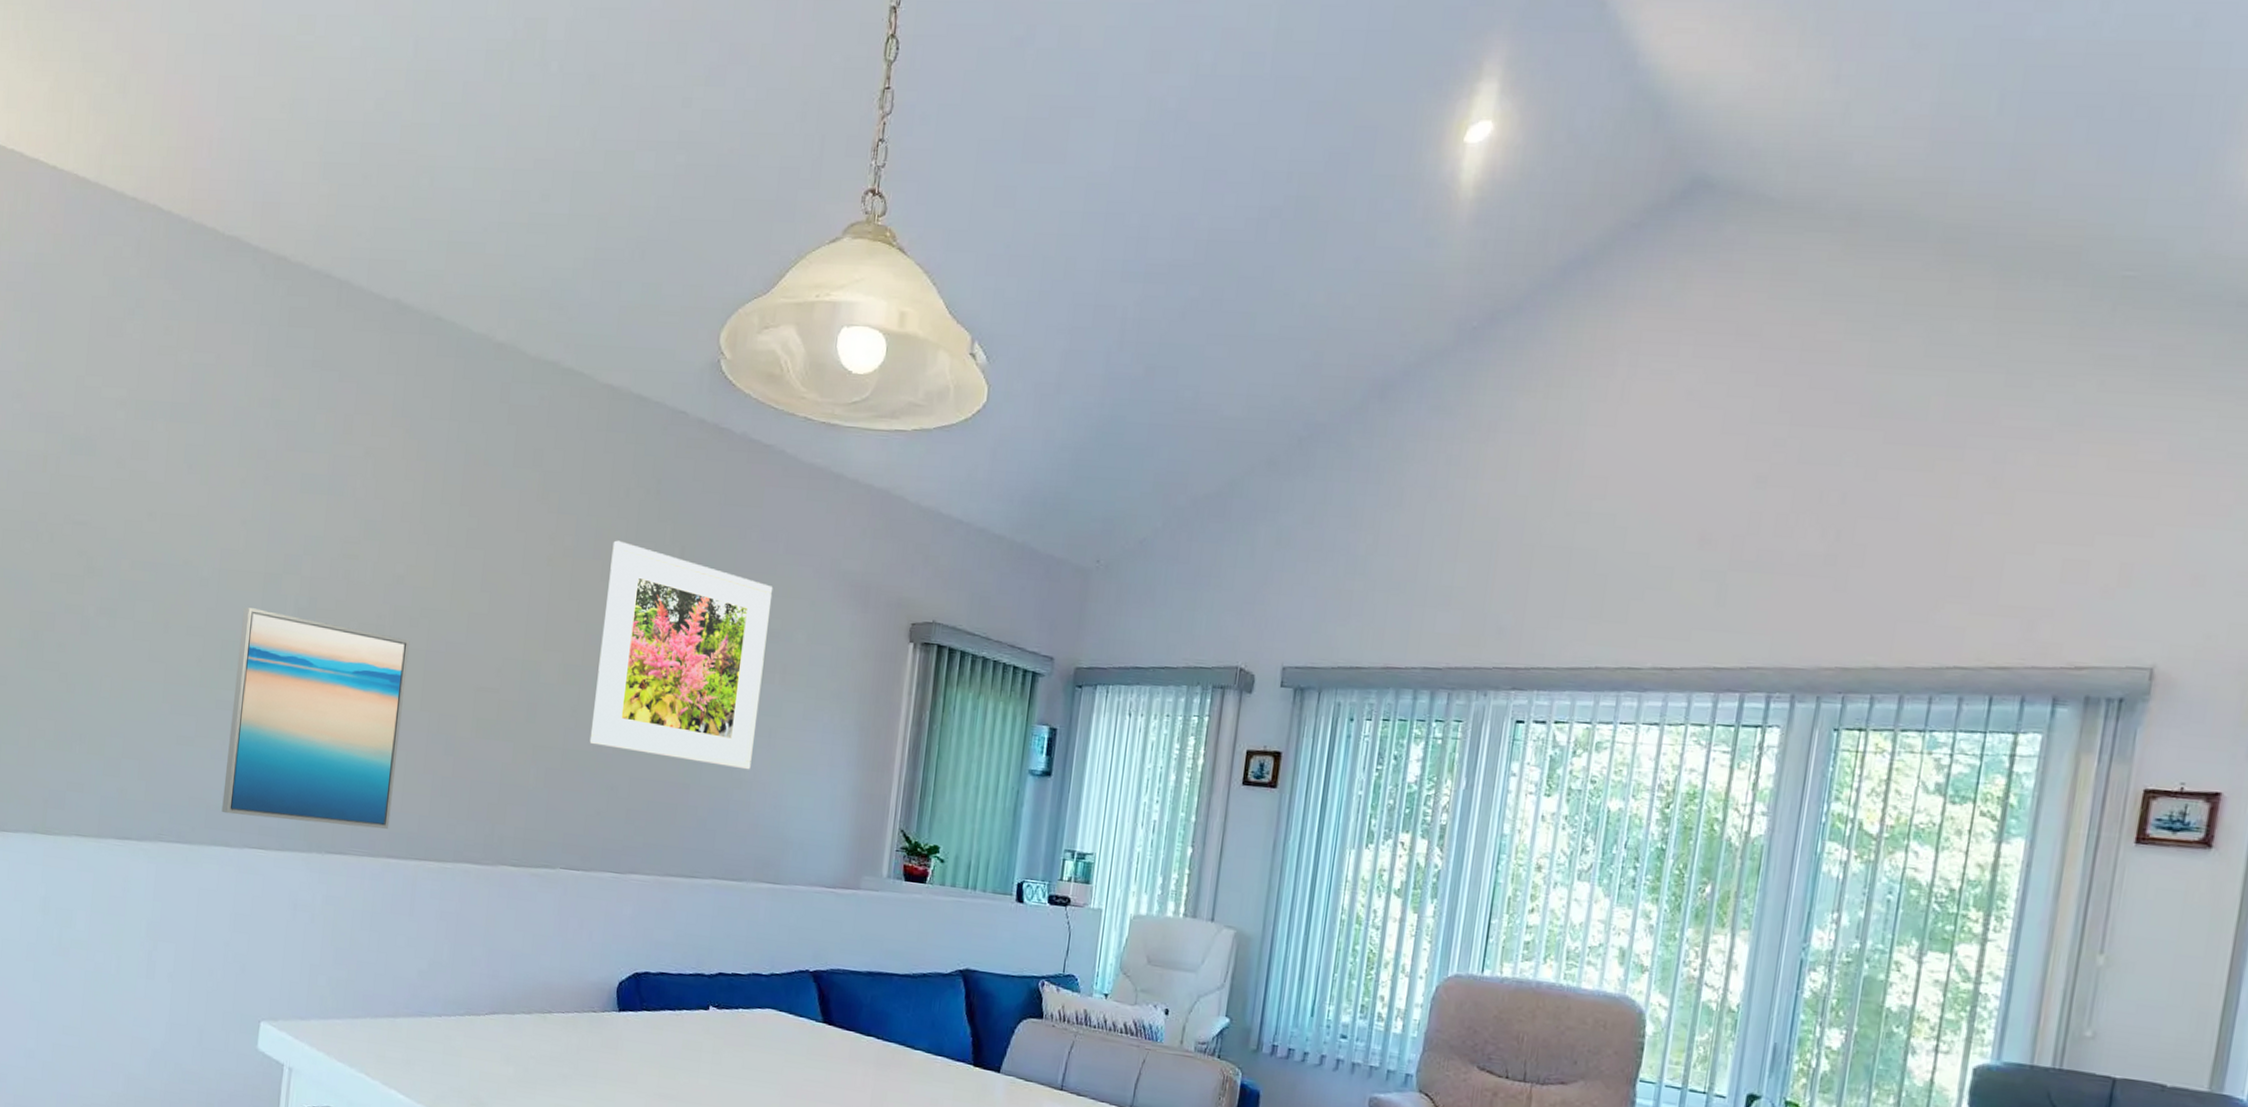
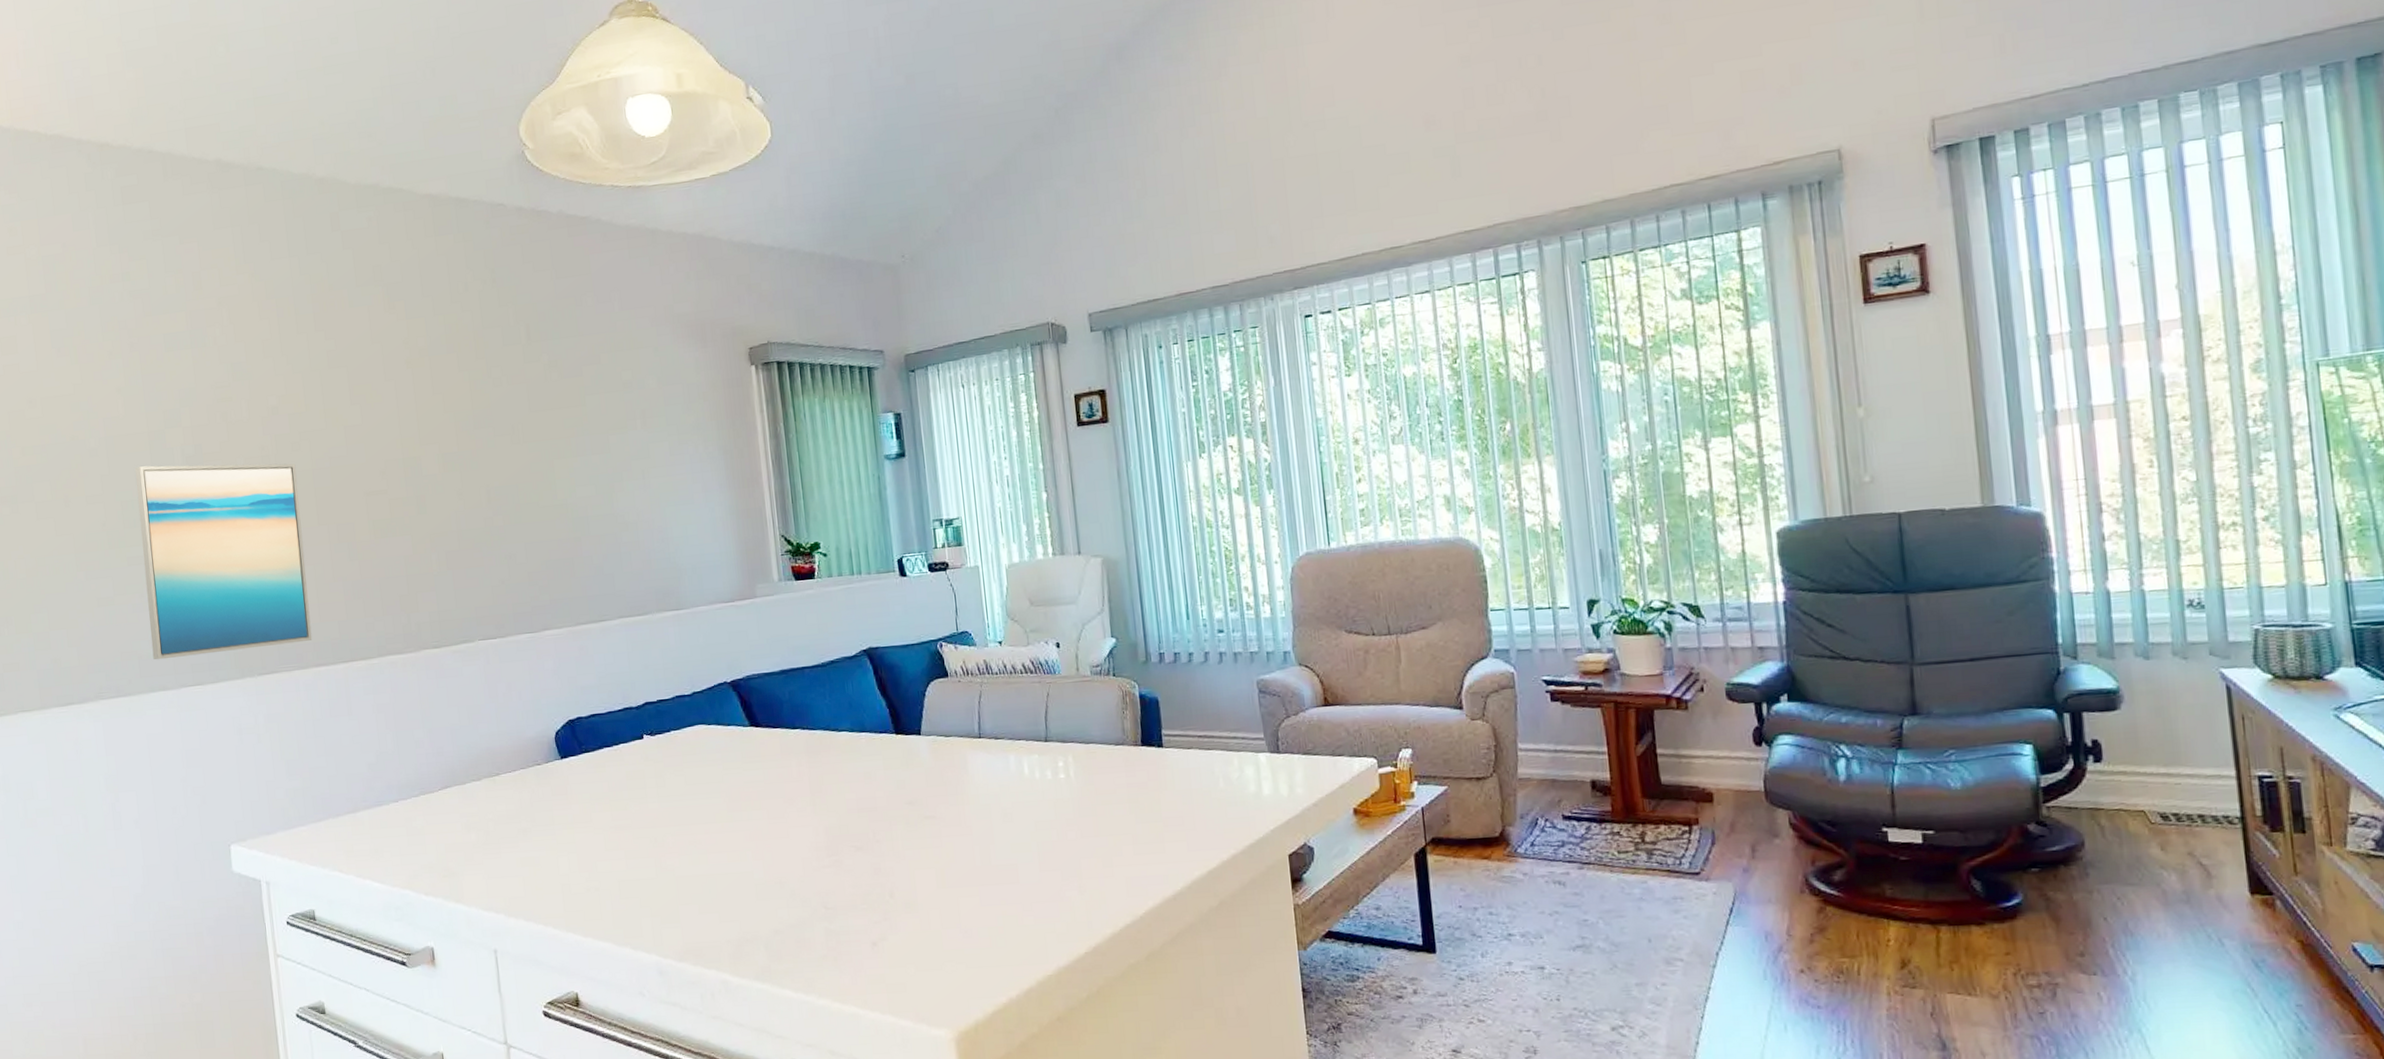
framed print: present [589,540,773,770] -> none [462,331,633,521]

